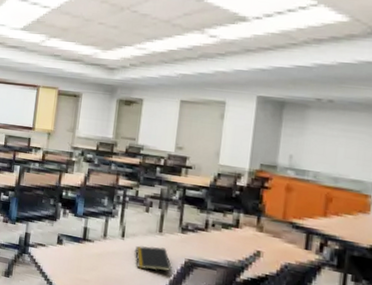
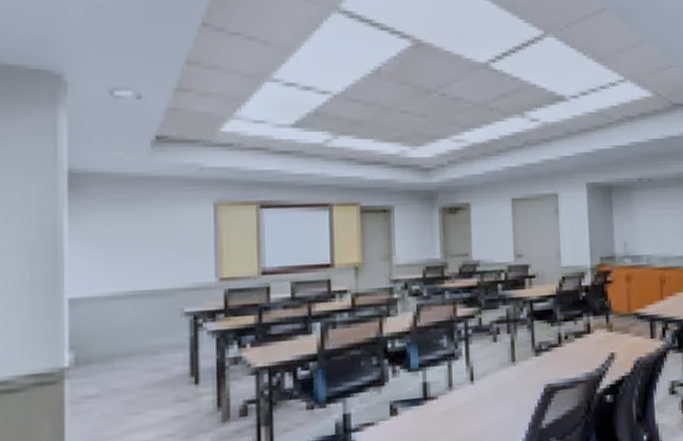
notepad: present [135,245,172,272] -> none [489,379,532,414]

